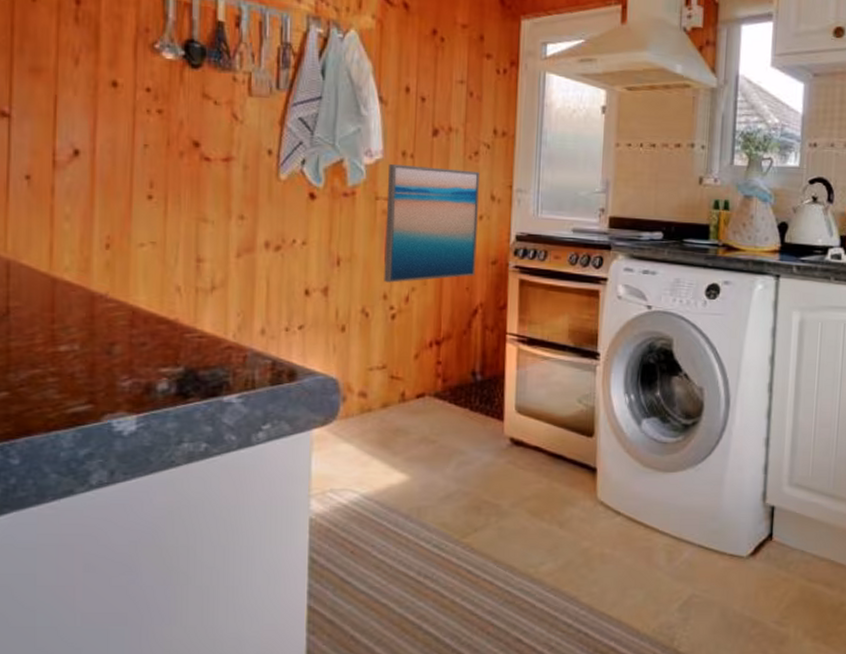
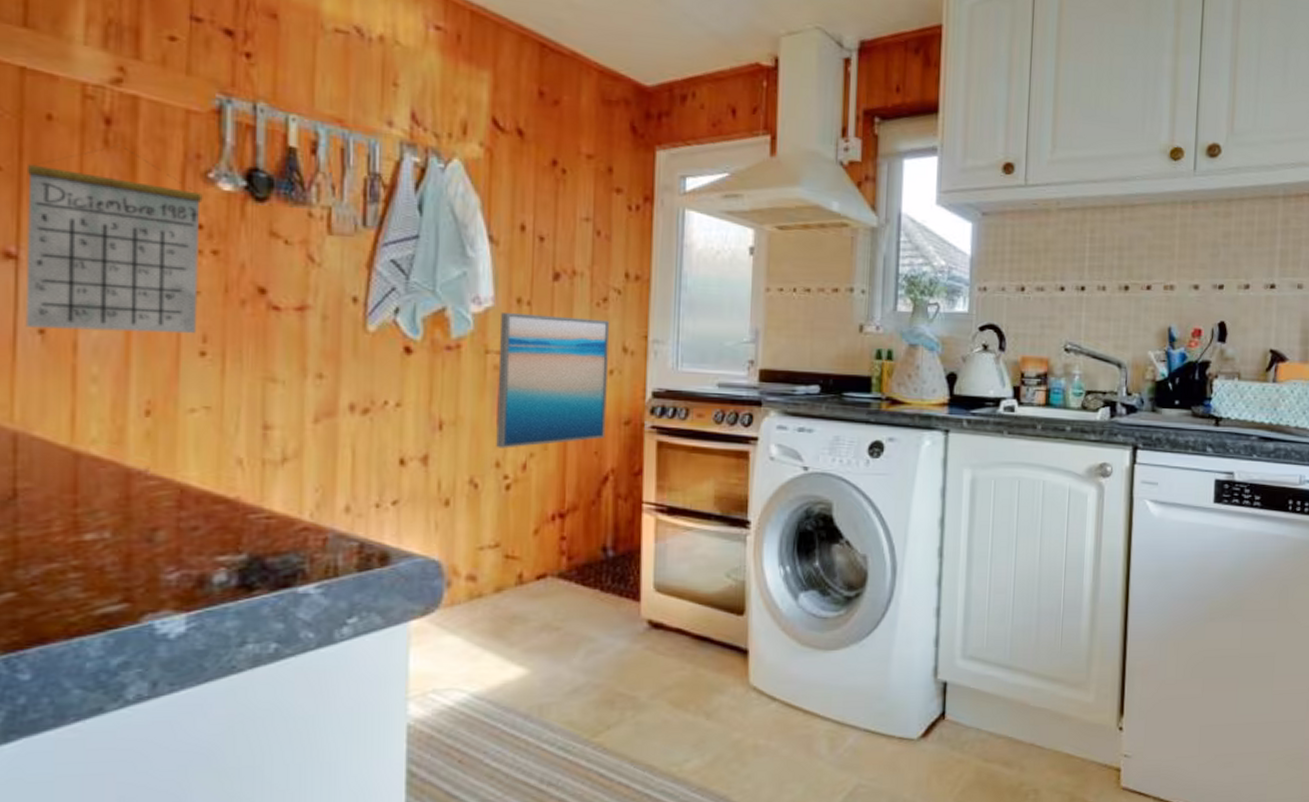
calendar: none [16,21,151,181] -> present [25,144,203,334]

